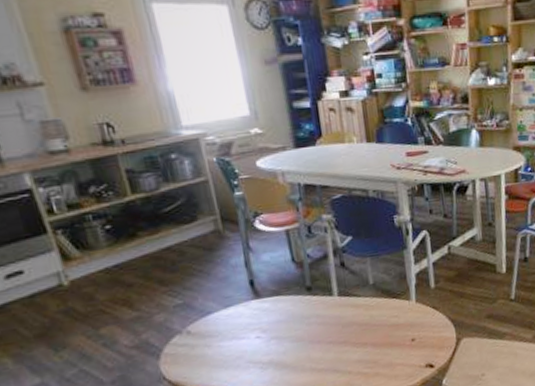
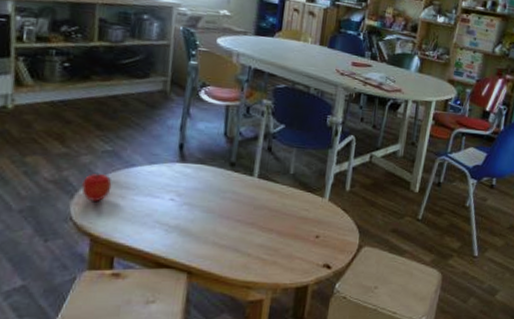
fruit: none [164,328,195,358] -> present [82,174,112,203]

